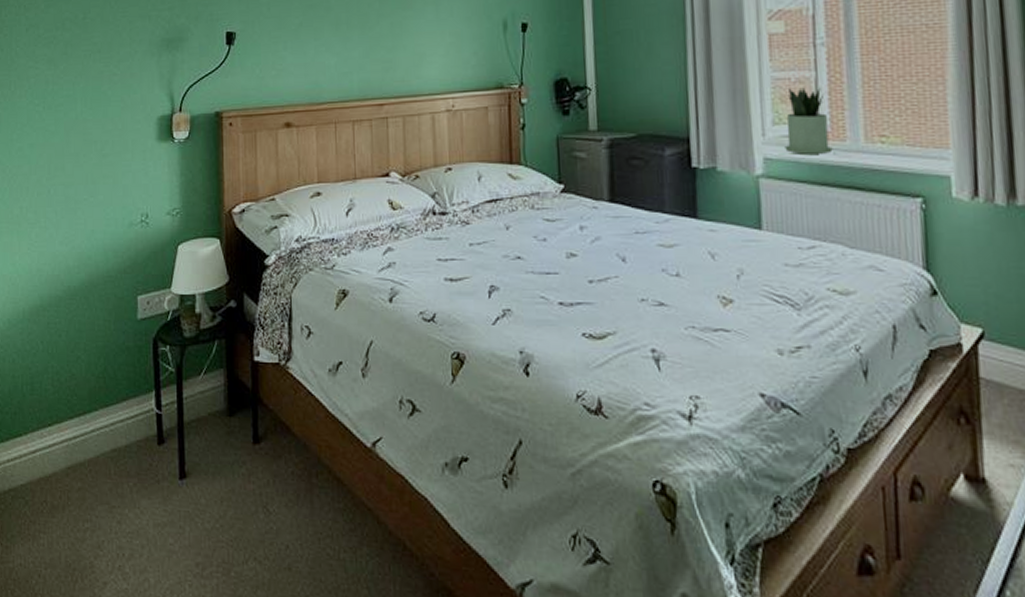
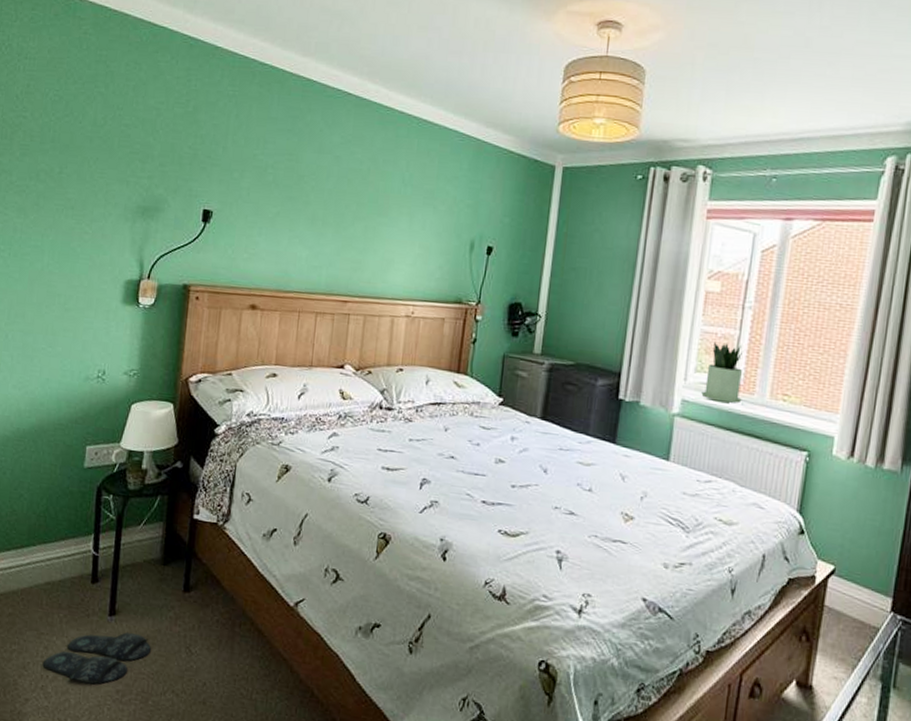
slippers: none [117,496,227,559] -> present [42,632,151,685]

